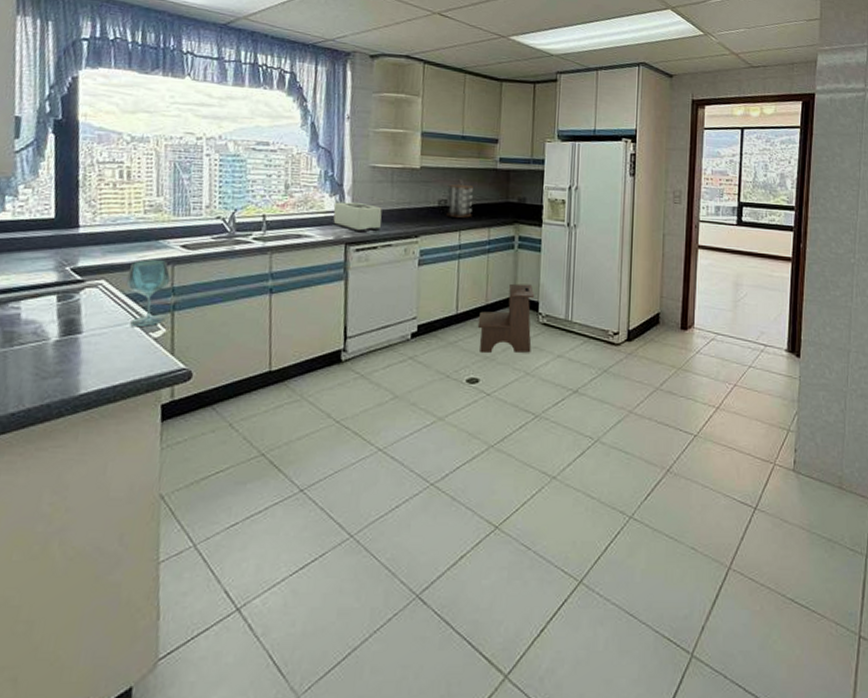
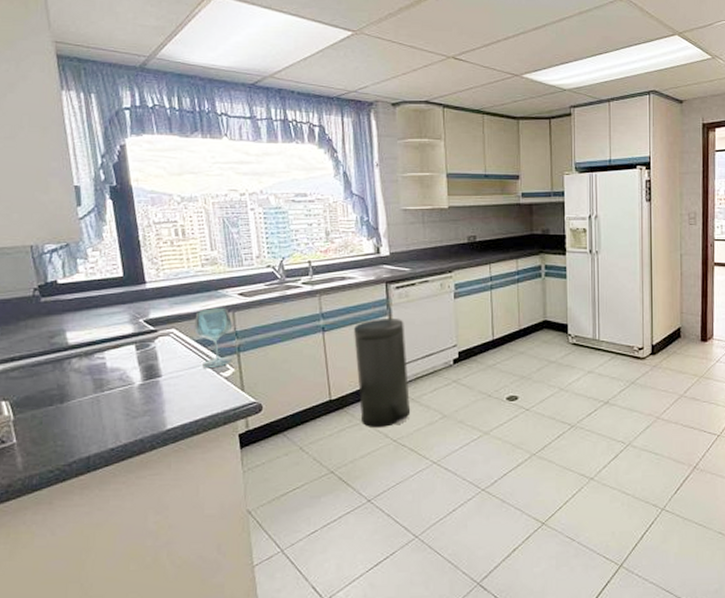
pedal bin: none [302,283,361,405] -> present [353,319,411,427]
toaster: present [333,201,382,233] -> none [372,243,418,271]
spice rack: present [446,179,473,219] -> none [475,216,500,253]
step stool: present [477,283,535,354] -> none [513,309,564,374]

